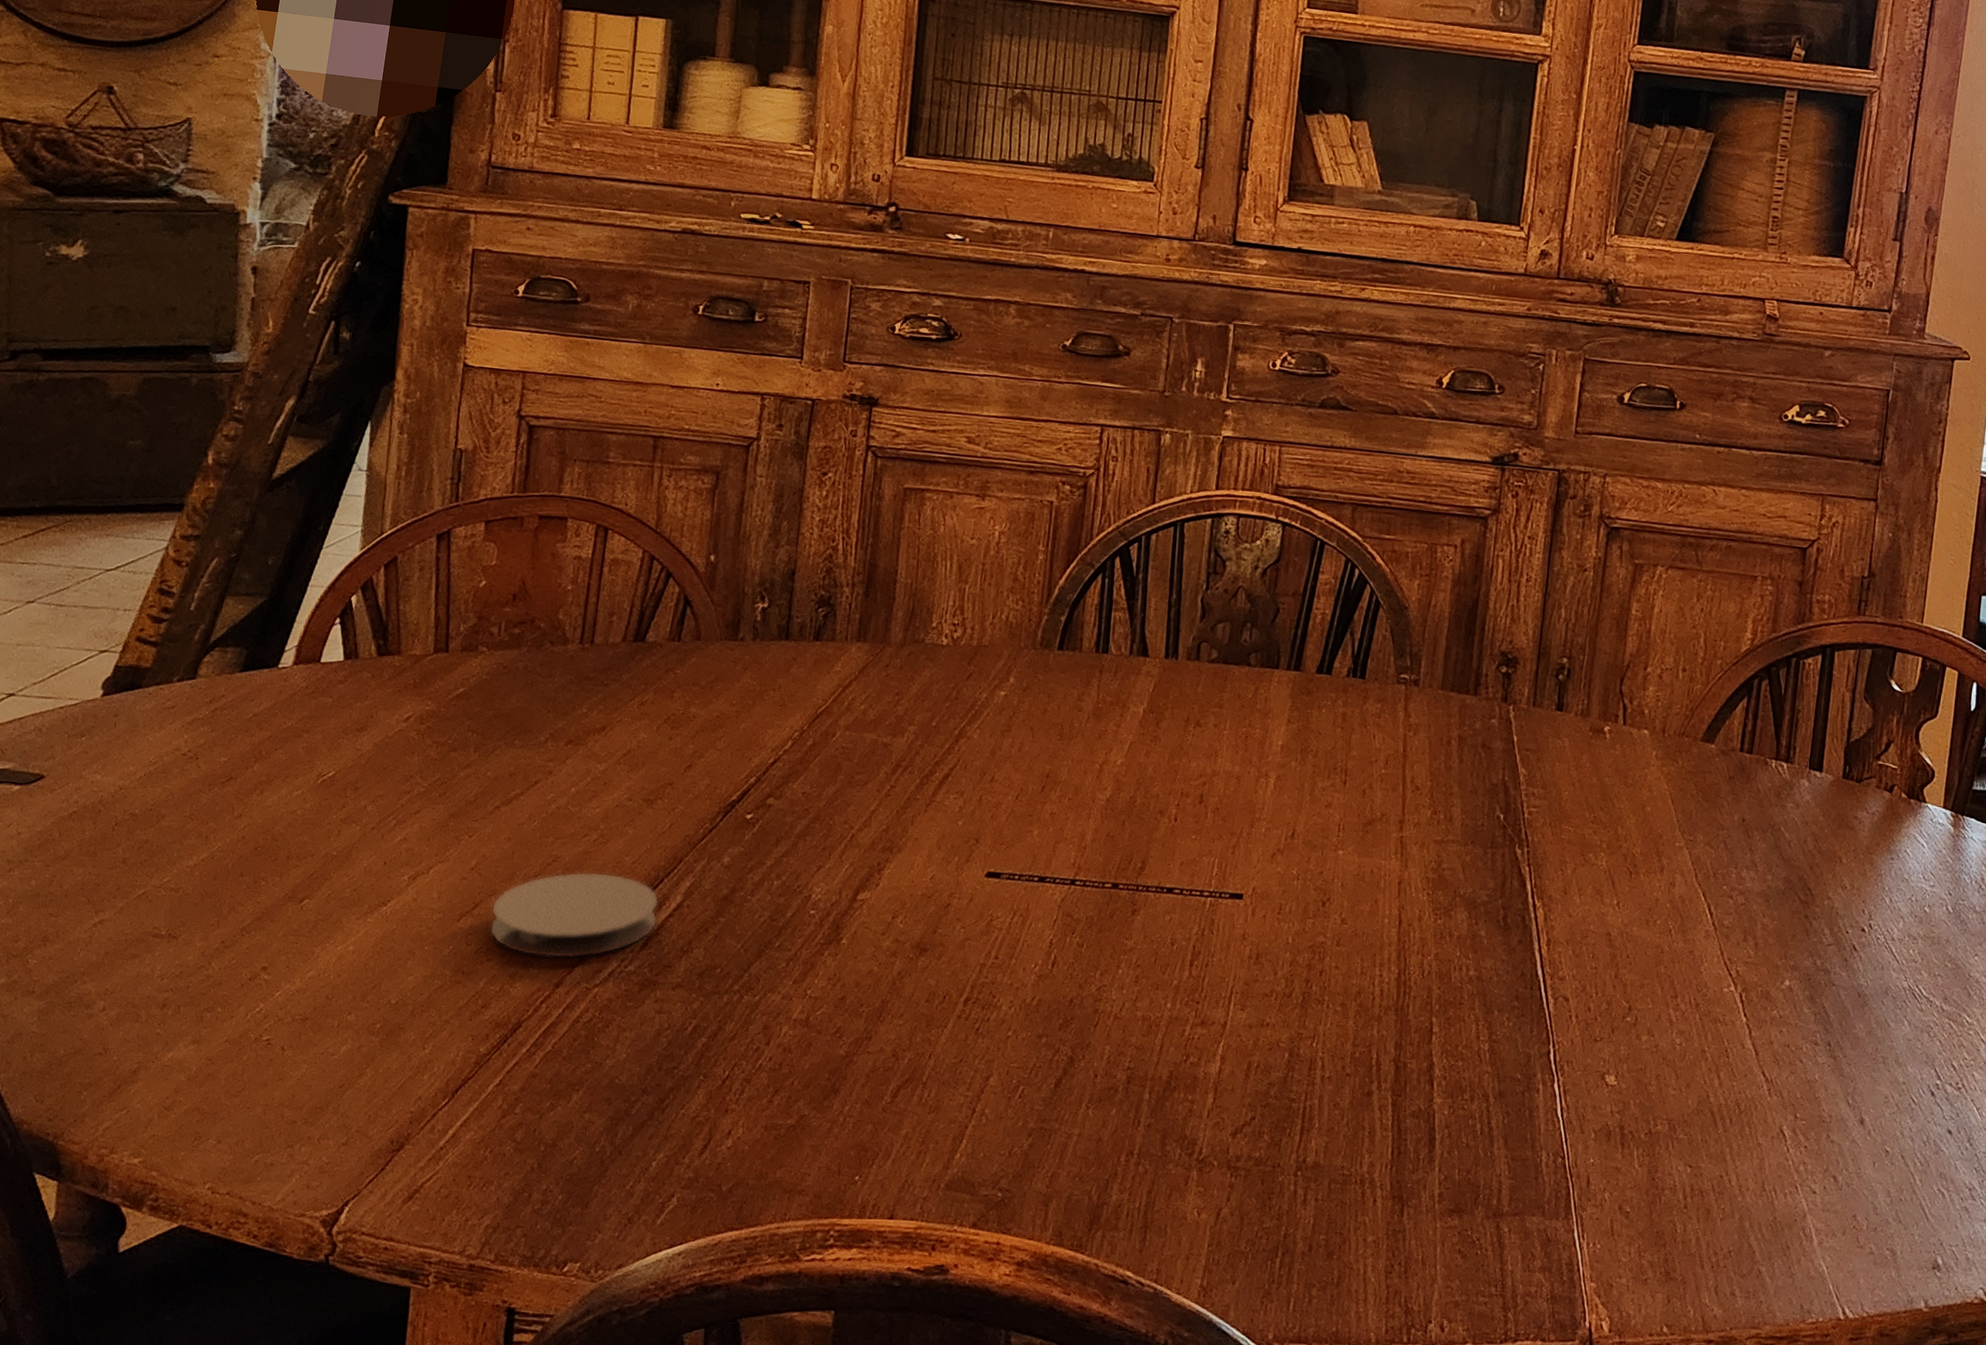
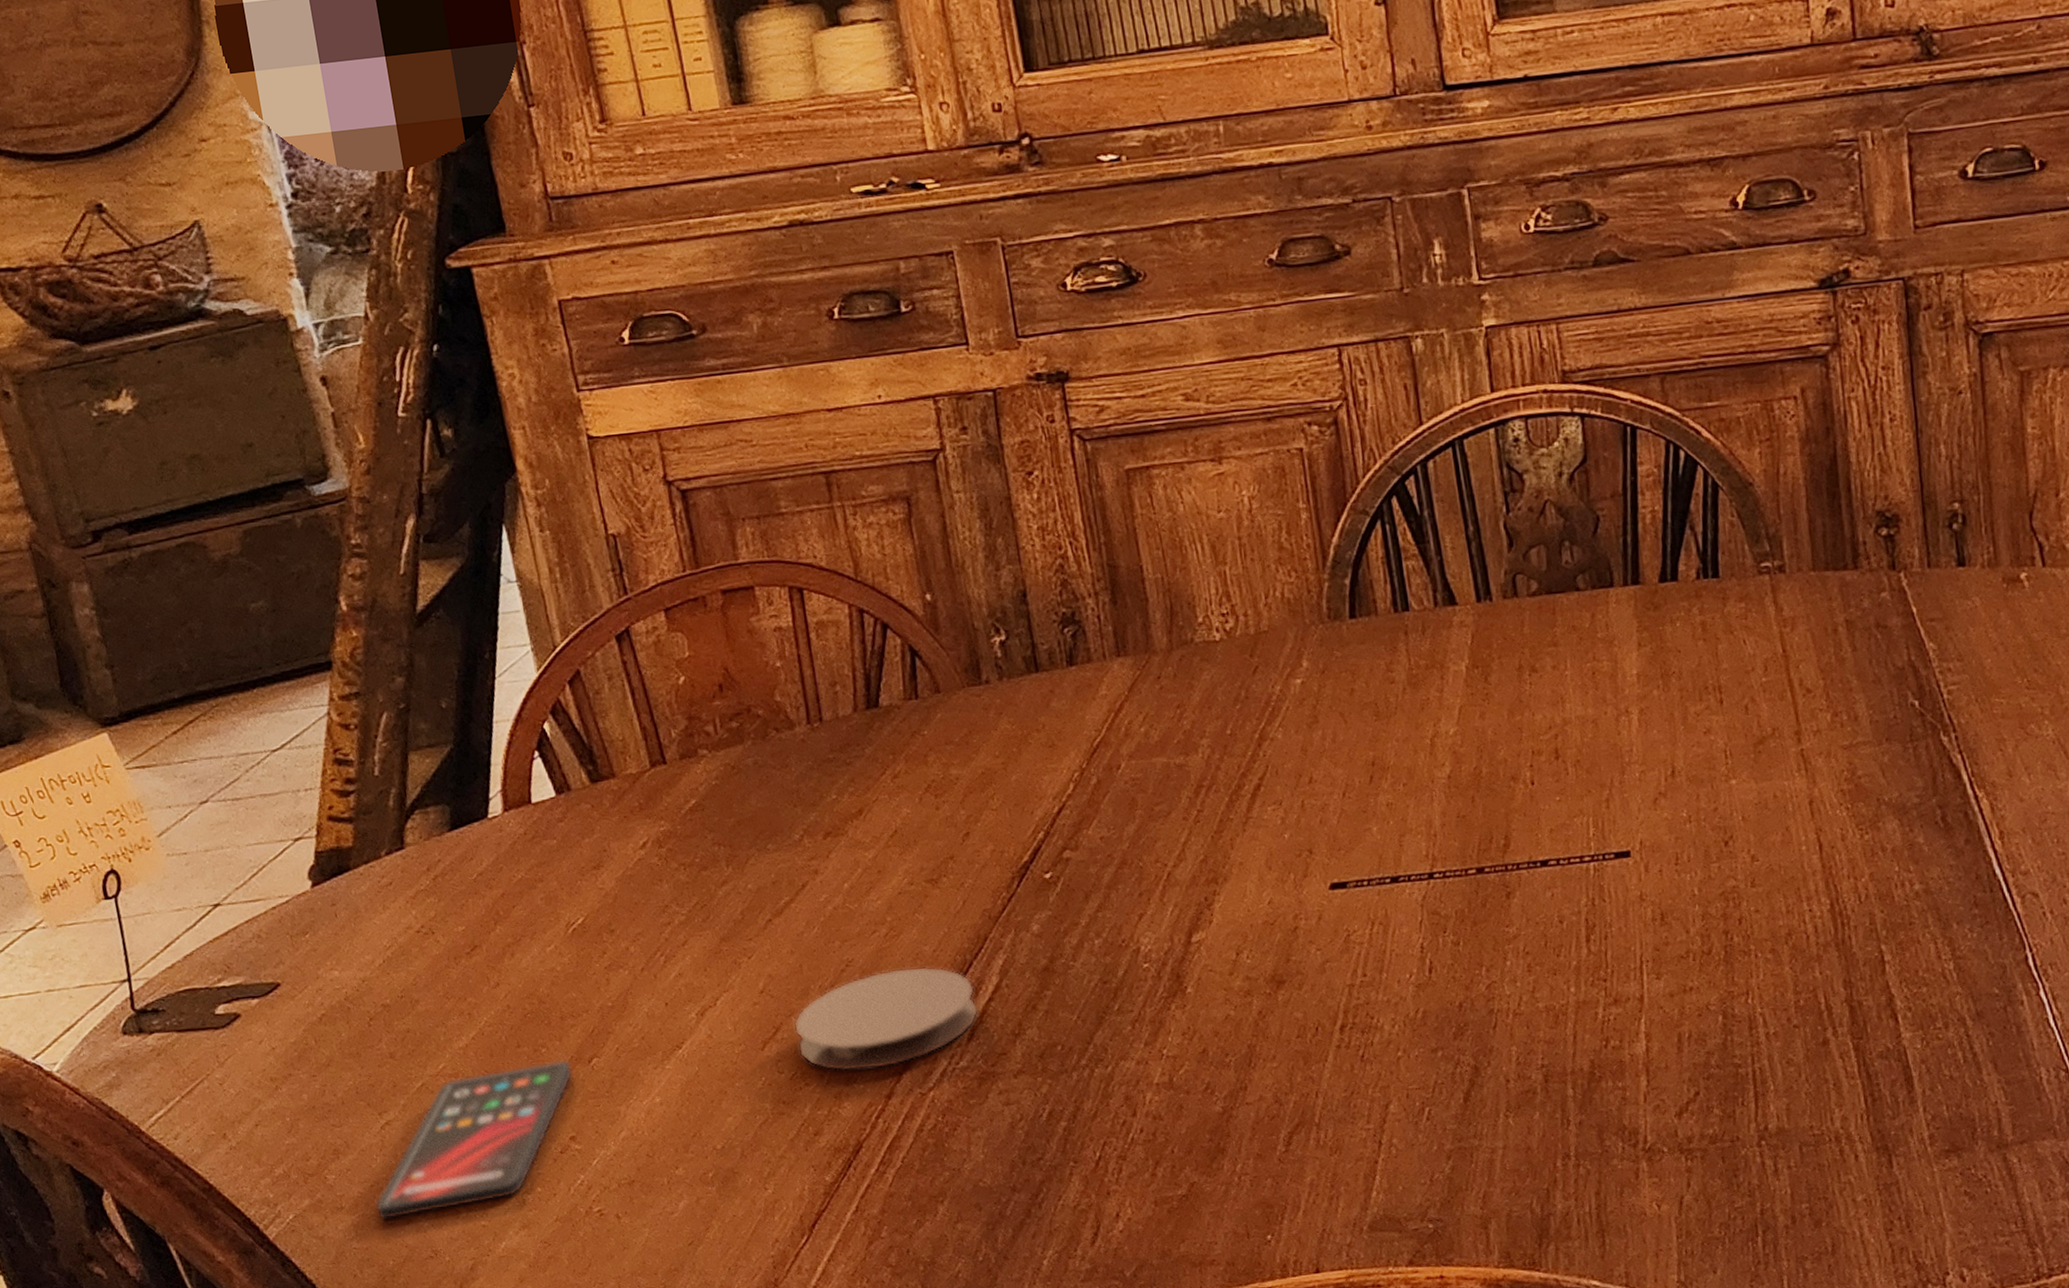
smartphone: none [63,893,284,1012] -> present [375,1060,573,1220]

